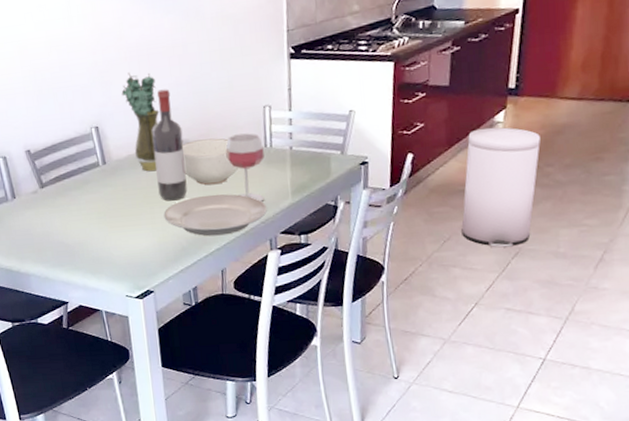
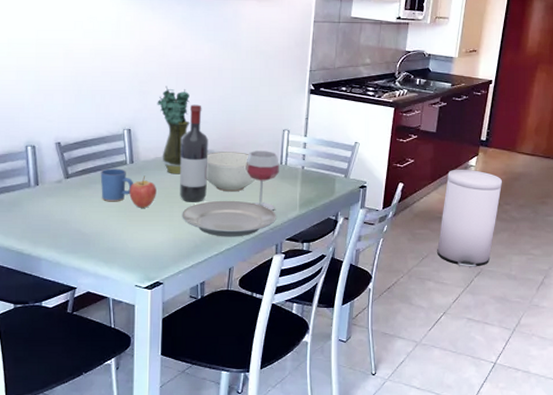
mug: none [74,171,110,209] -> present [100,168,134,202]
fruit: none [106,176,135,212] -> present [129,175,156,208]

